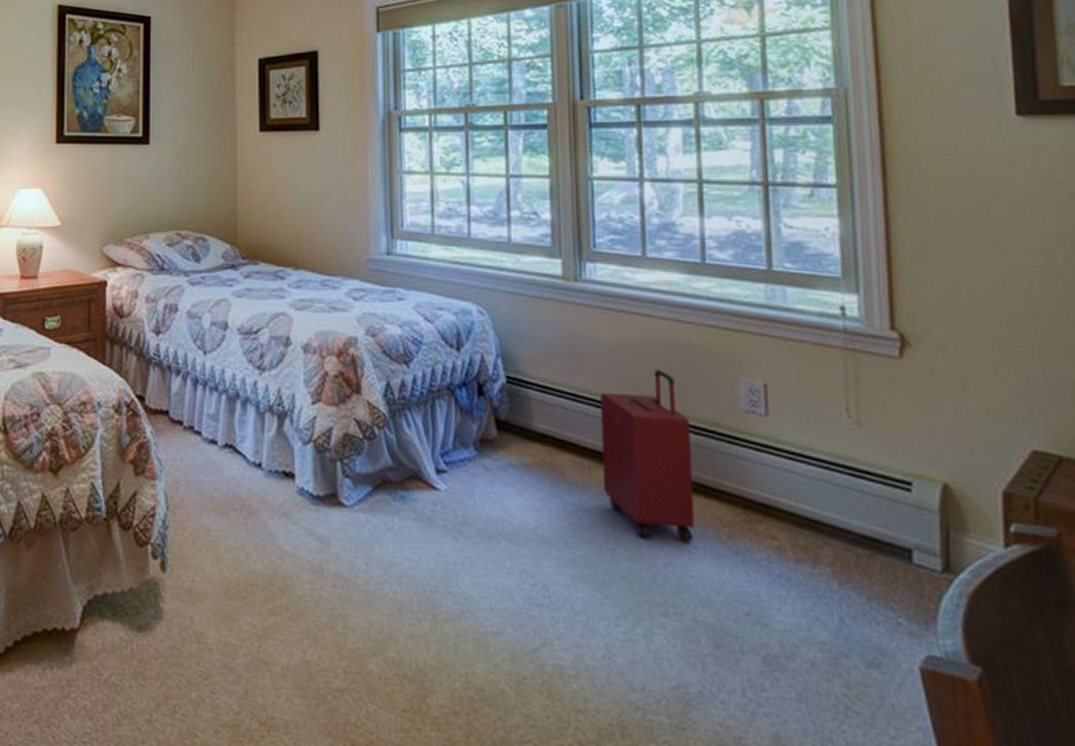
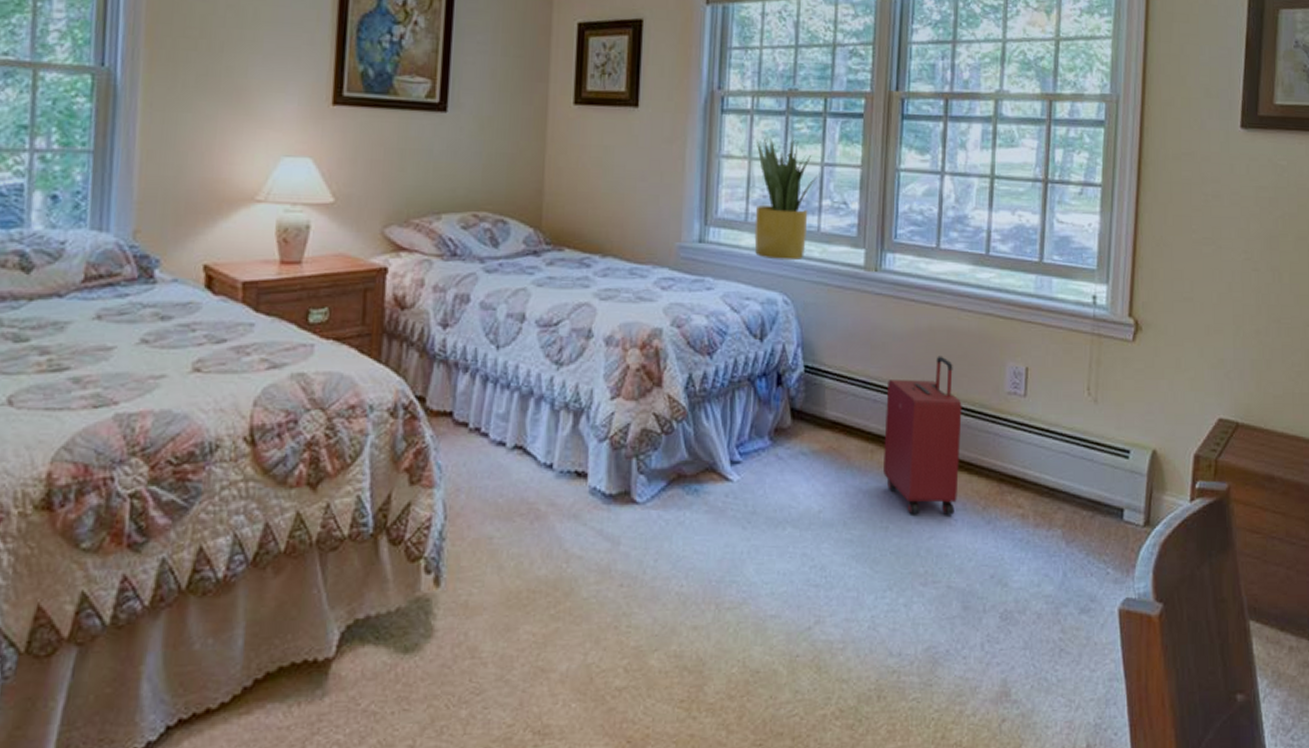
planter: none [436,148,506,271] -> present [754,134,820,261]

